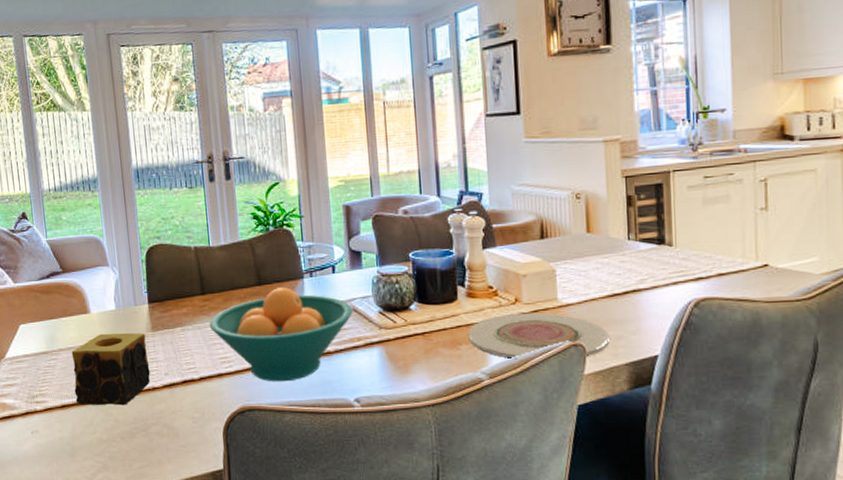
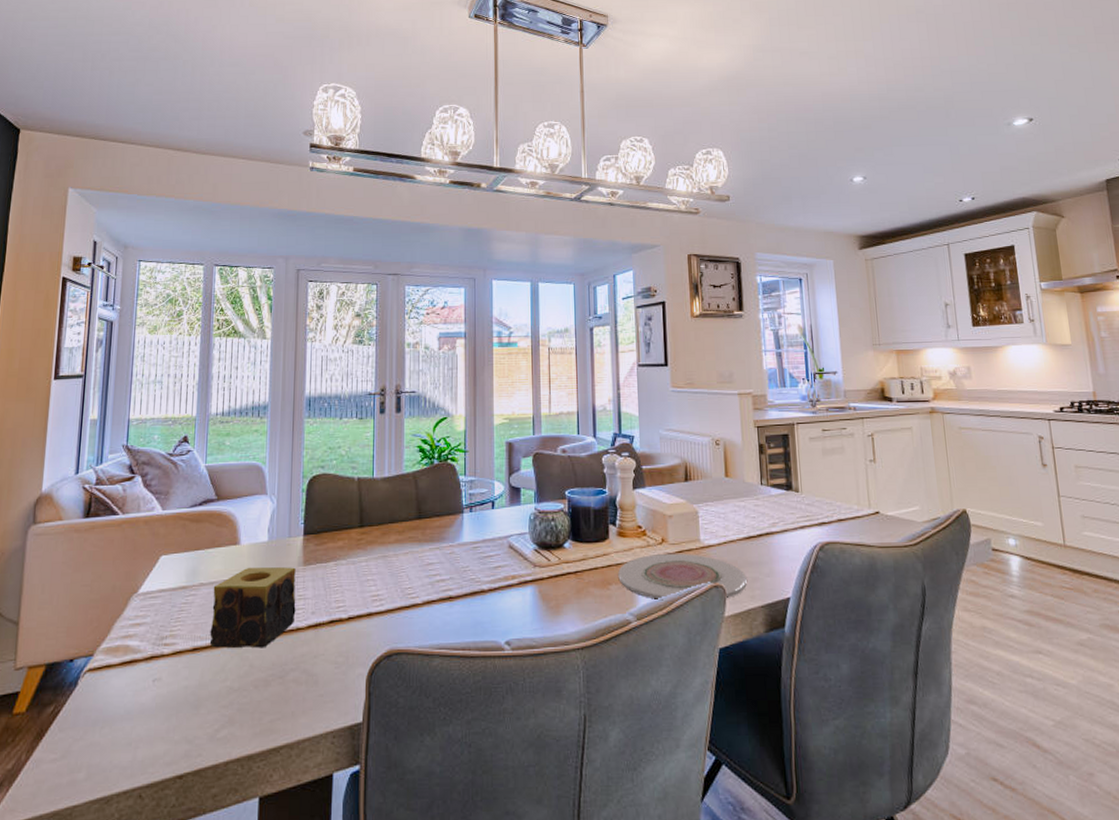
fruit bowl: present [209,287,353,382] -> none [364,522,510,623]

